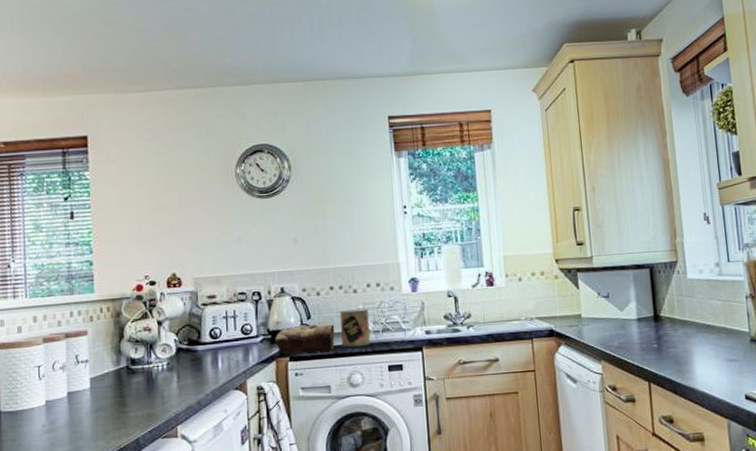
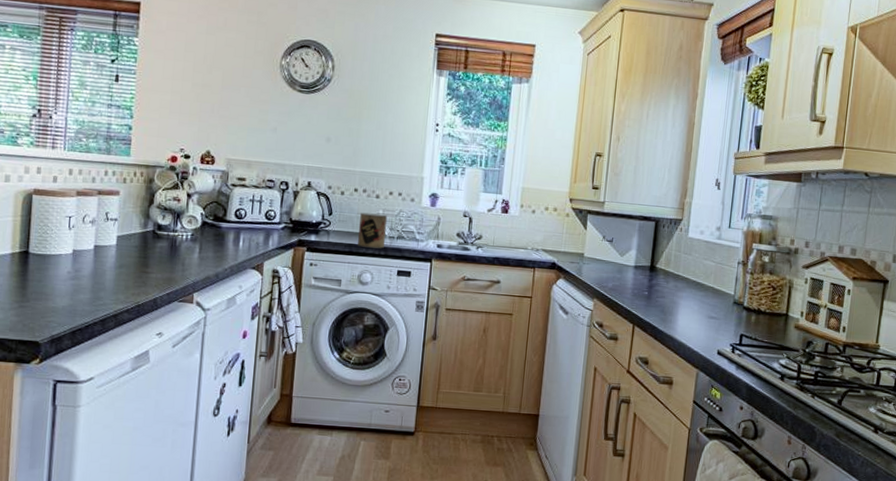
bread loaf: present [274,324,335,355] -> none [295,219,354,248]

